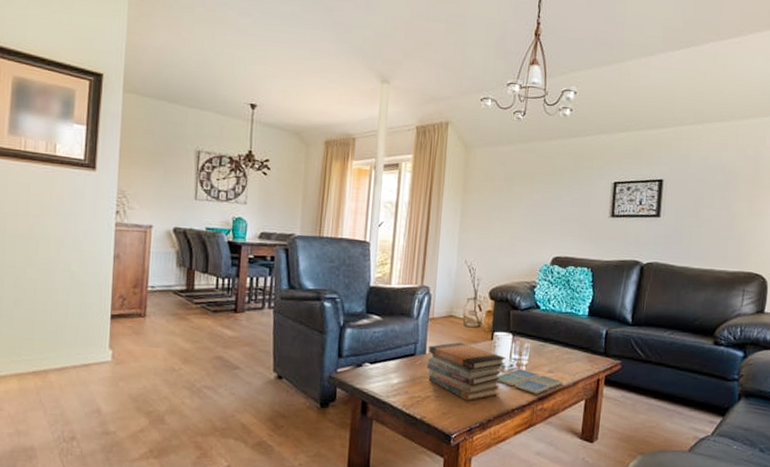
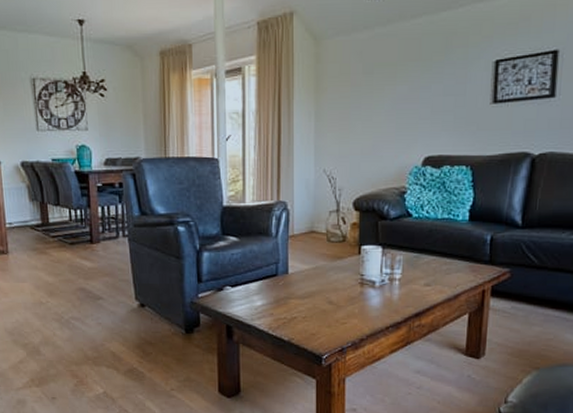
book stack: present [426,342,506,401] -> none [290,259,376,320]
drink coaster: present [497,369,563,394] -> none [367,284,442,310]

